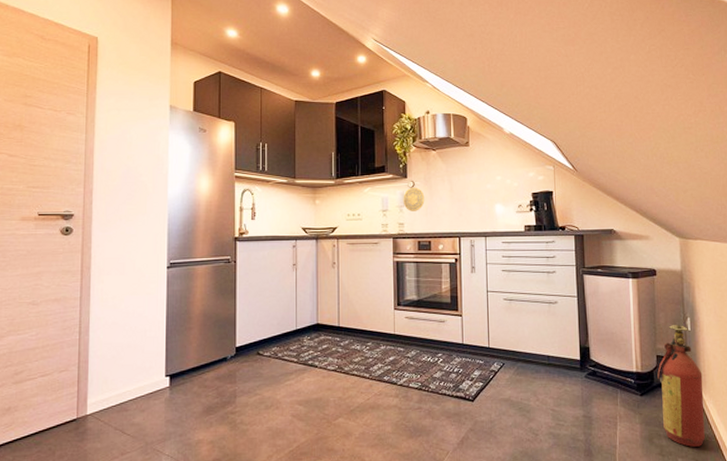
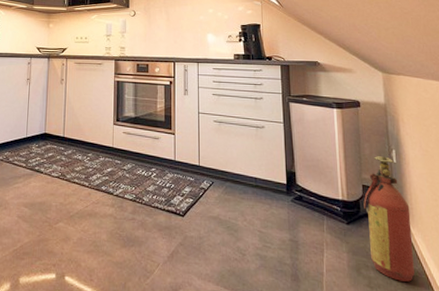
decorative plate: present [403,187,425,211] -> none [125,16,144,37]

